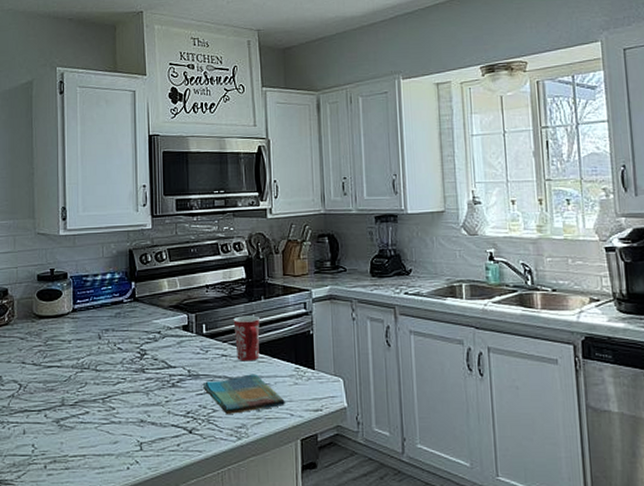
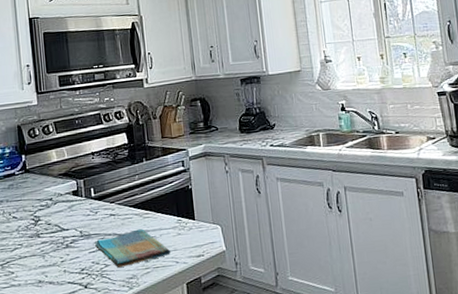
mug: present [233,315,260,362] -> none [119,176,145,219]

